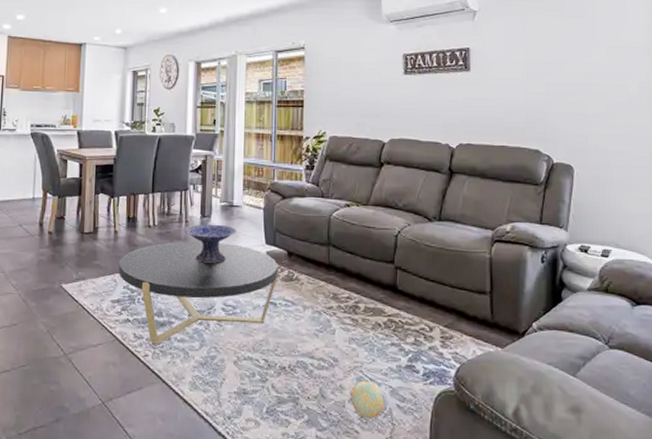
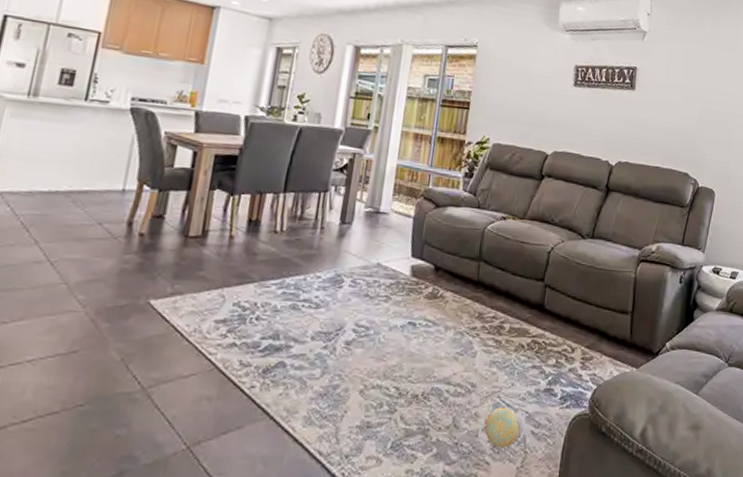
coffee table: present [119,241,279,345] -> none [229,250,424,374]
decorative bowl: present [185,224,237,263] -> none [318,231,380,277]

